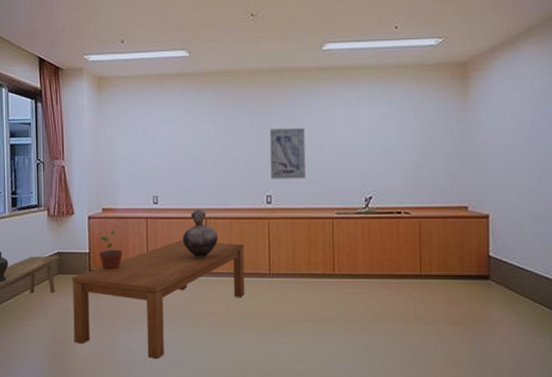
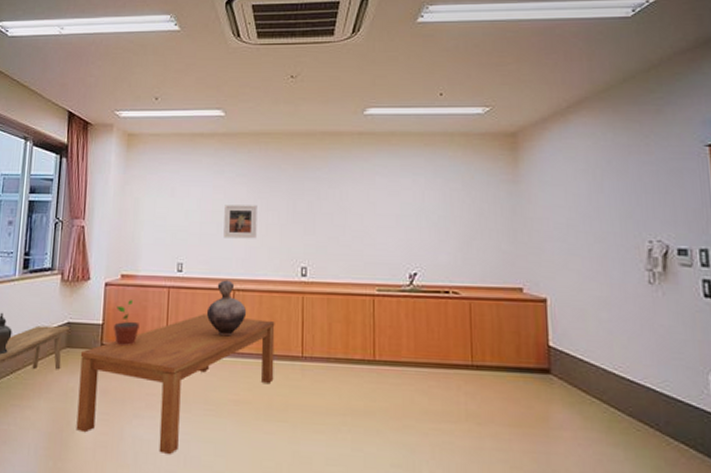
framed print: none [193,140,225,172] -> present [223,205,258,239]
wall art: present [270,128,305,179] -> none [306,194,344,251]

